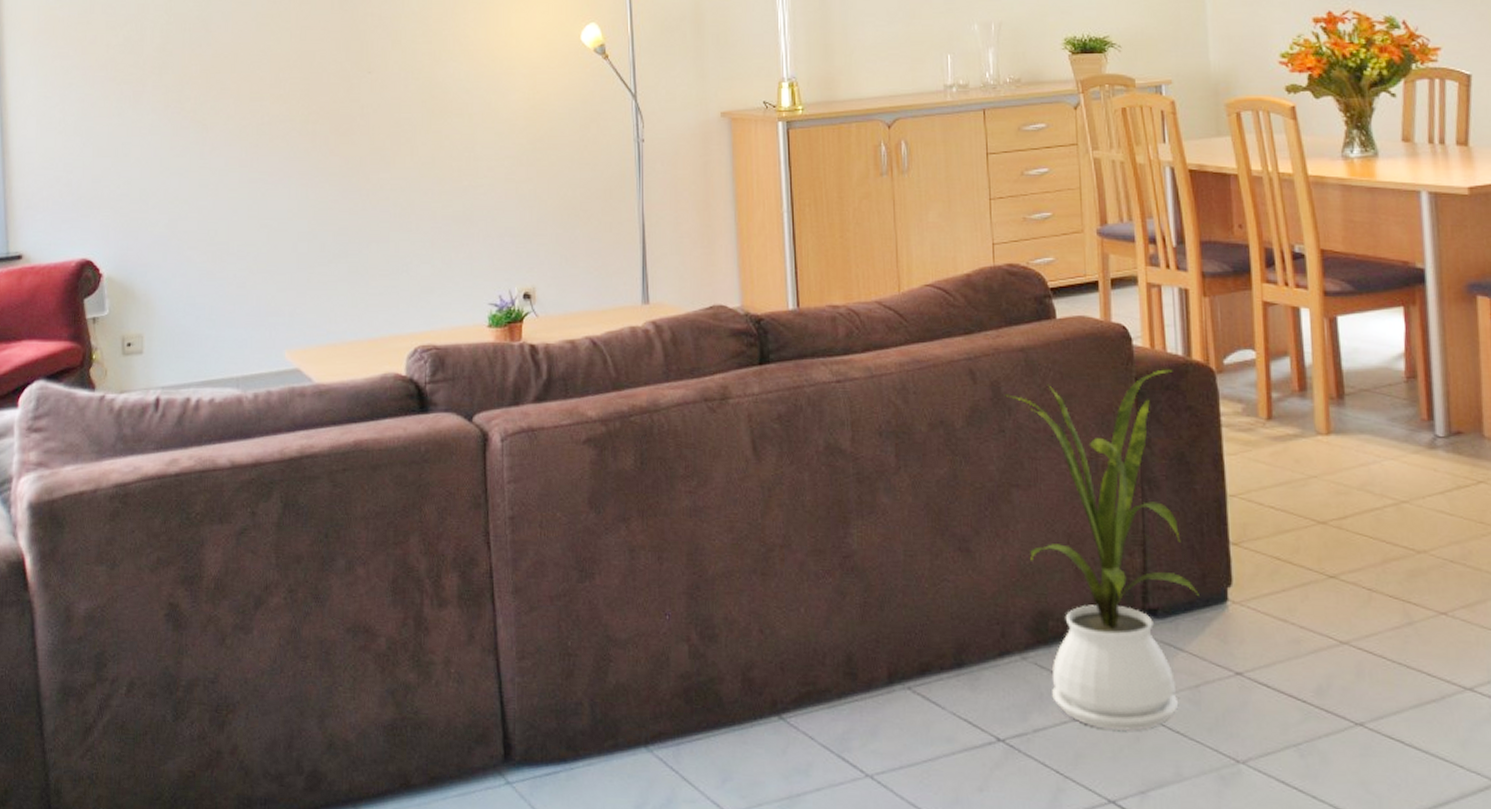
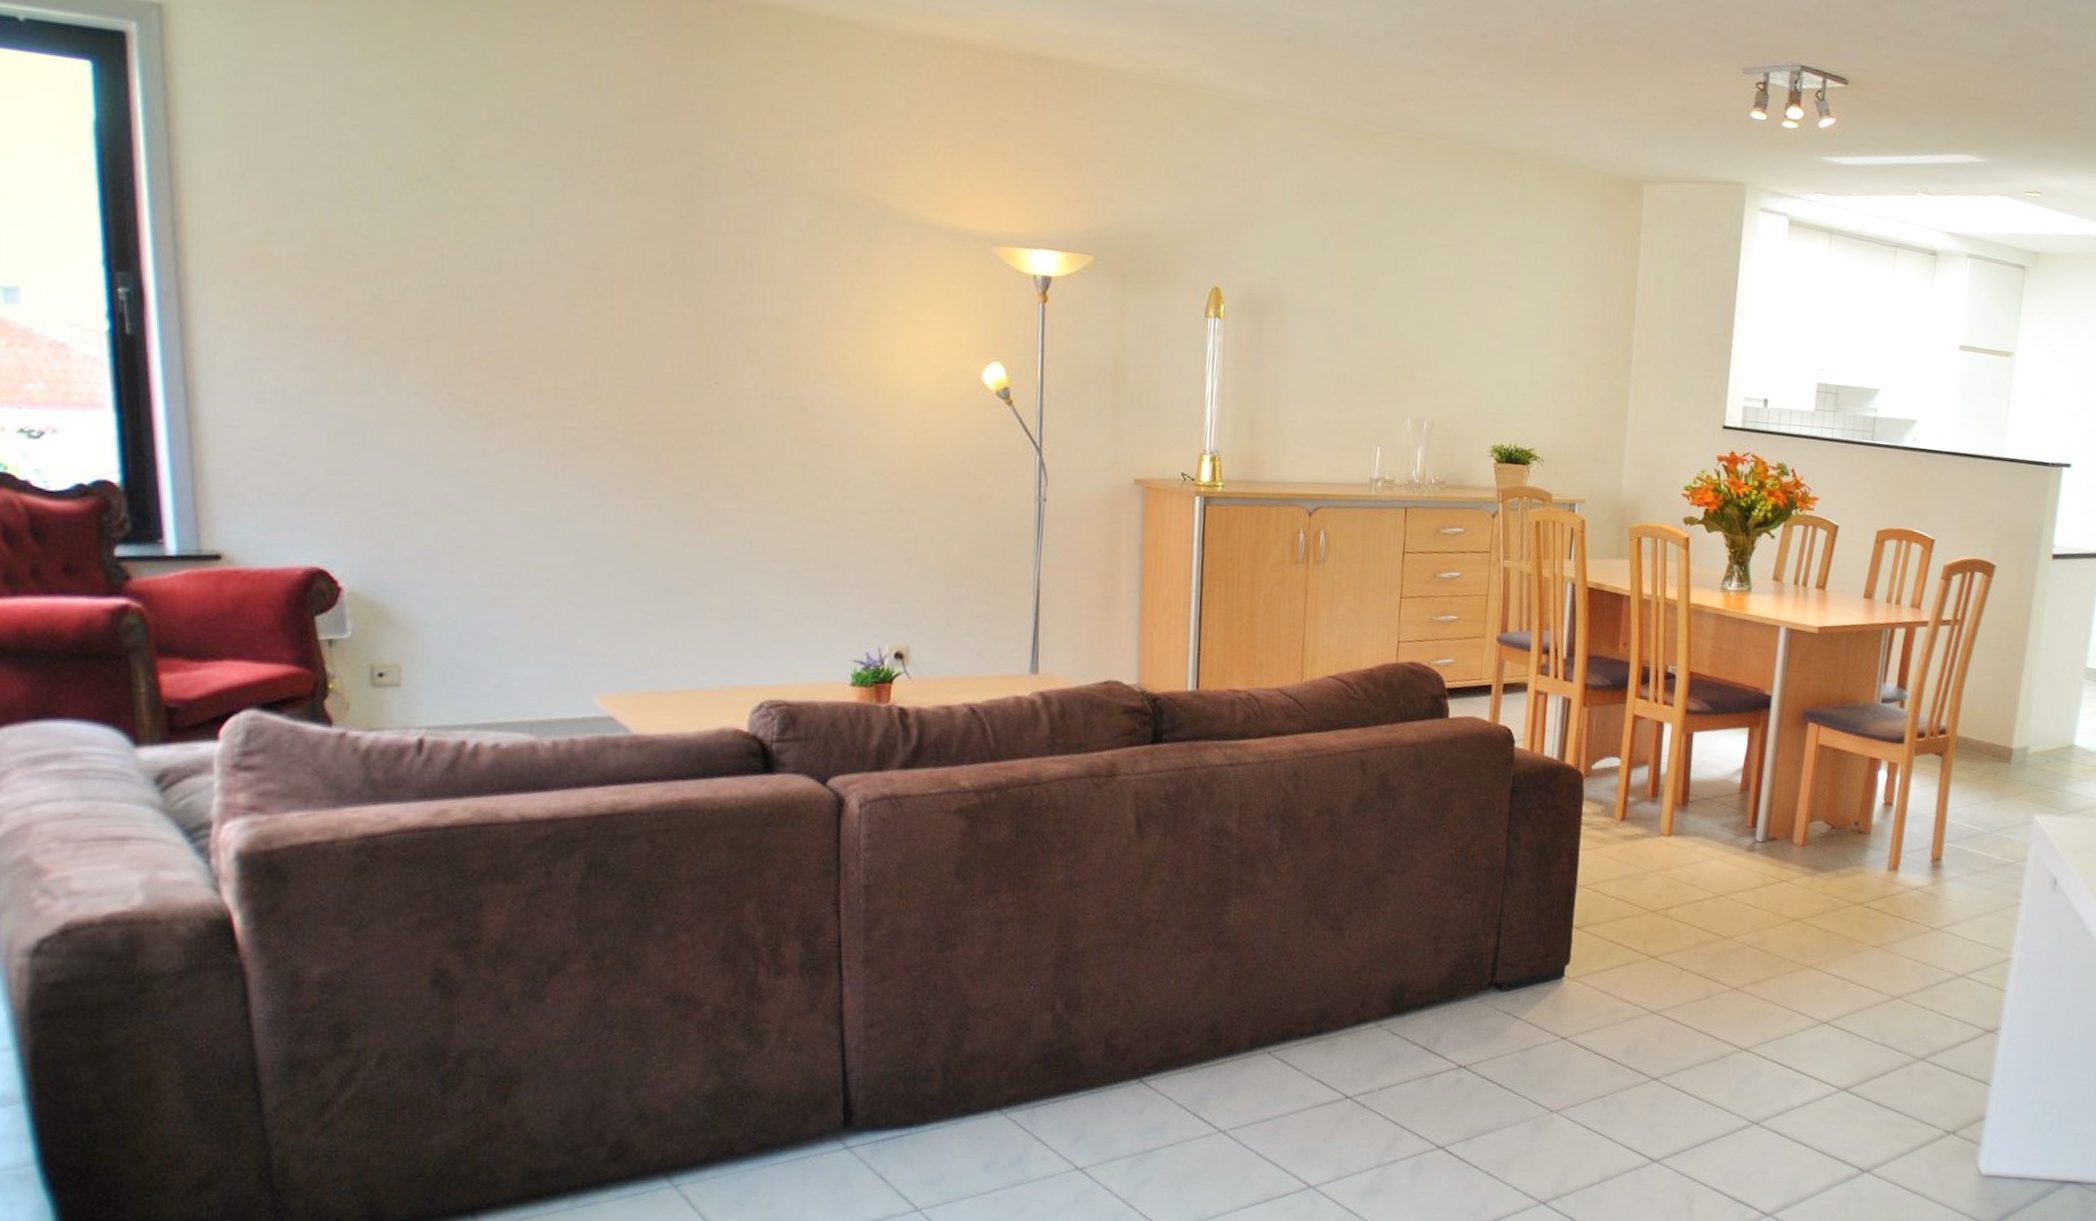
house plant: present [1005,369,1199,732] -> none [1391,770,1547,1088]

